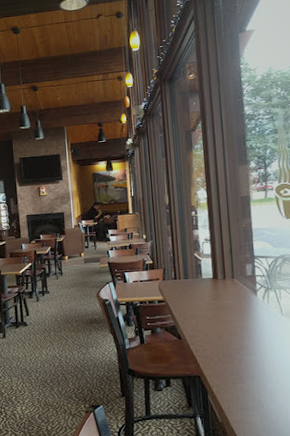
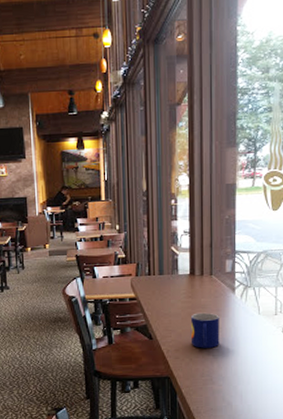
mug: none [216,313,246,348] -> present [190,312,220,348]

